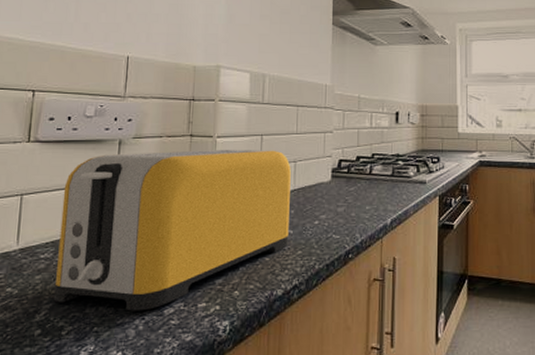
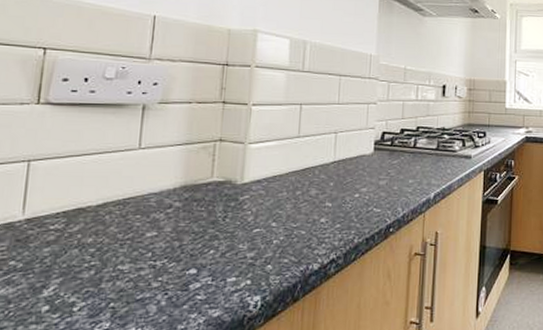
toaster: present [53,150,291,311] -> none [64,118,332,286]

